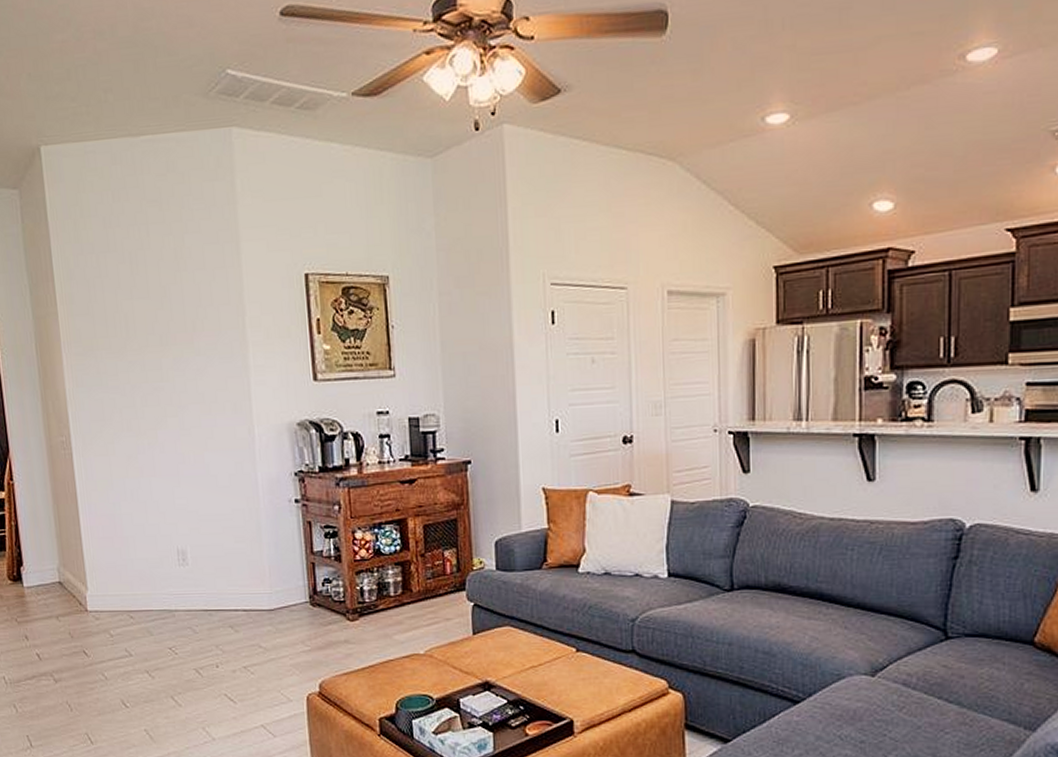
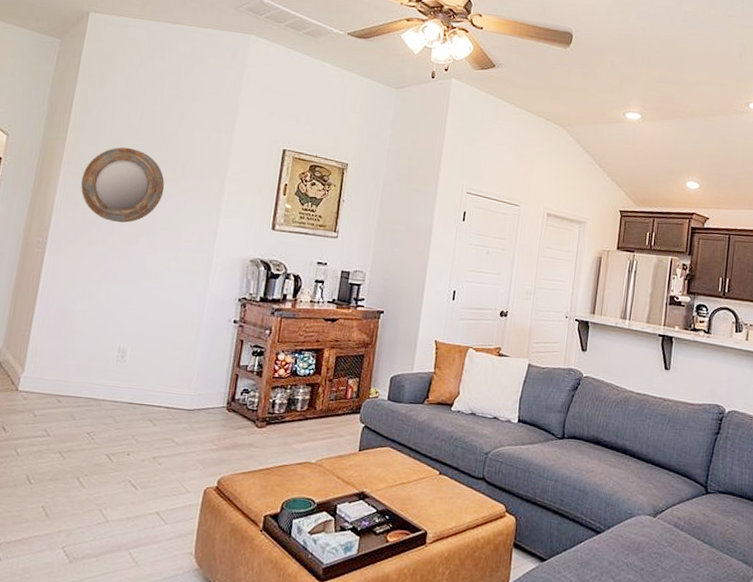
home mirror: none [86,309,180,404] -> present [80,147,165,223]

